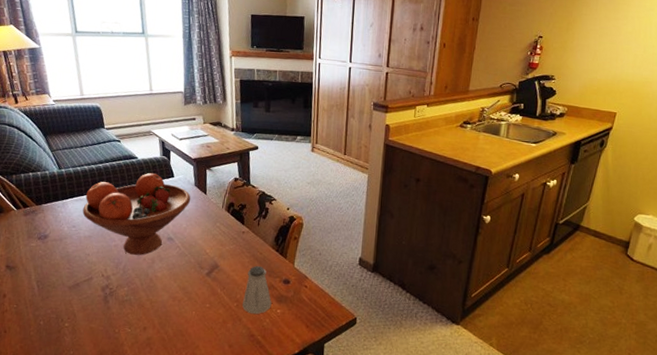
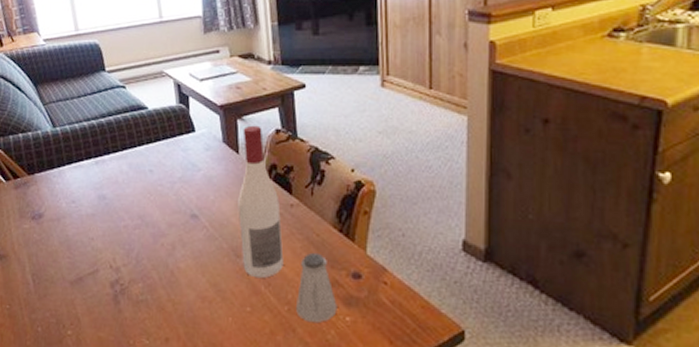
fruit bowl: present [82,173,191,255] -> none [83,128,219,239]
wine bottle: none [203,174,236,283] -> present [238,125,284,278]

